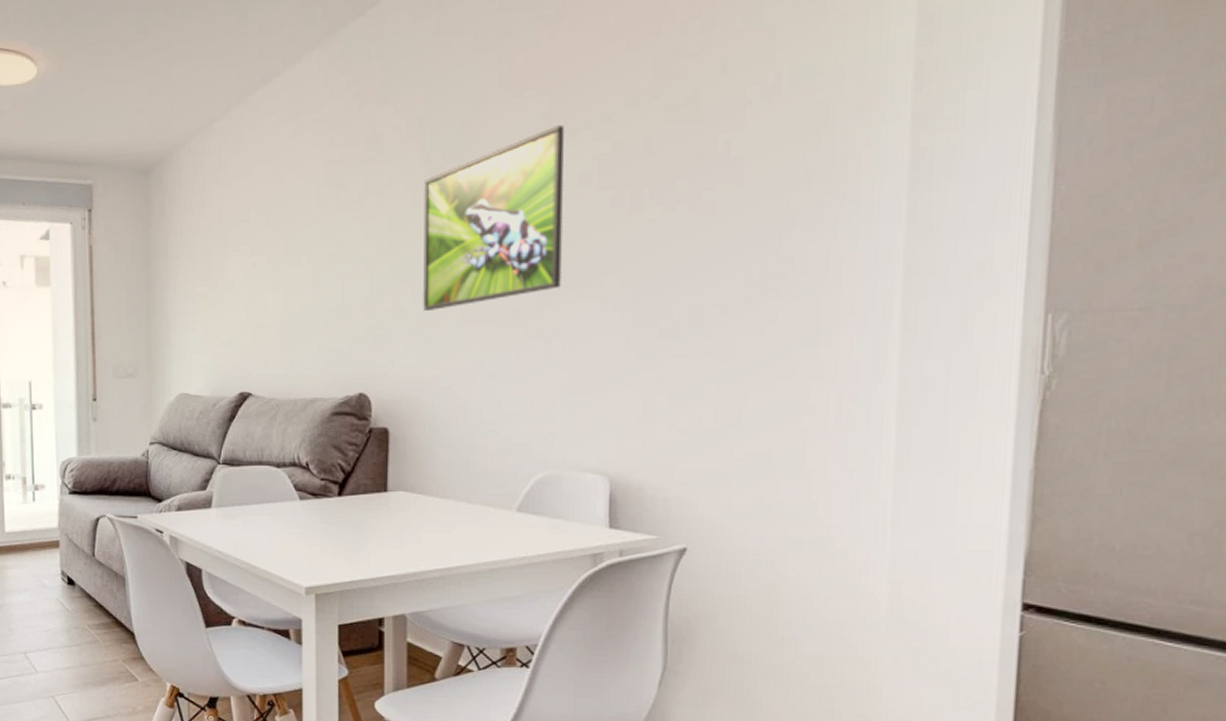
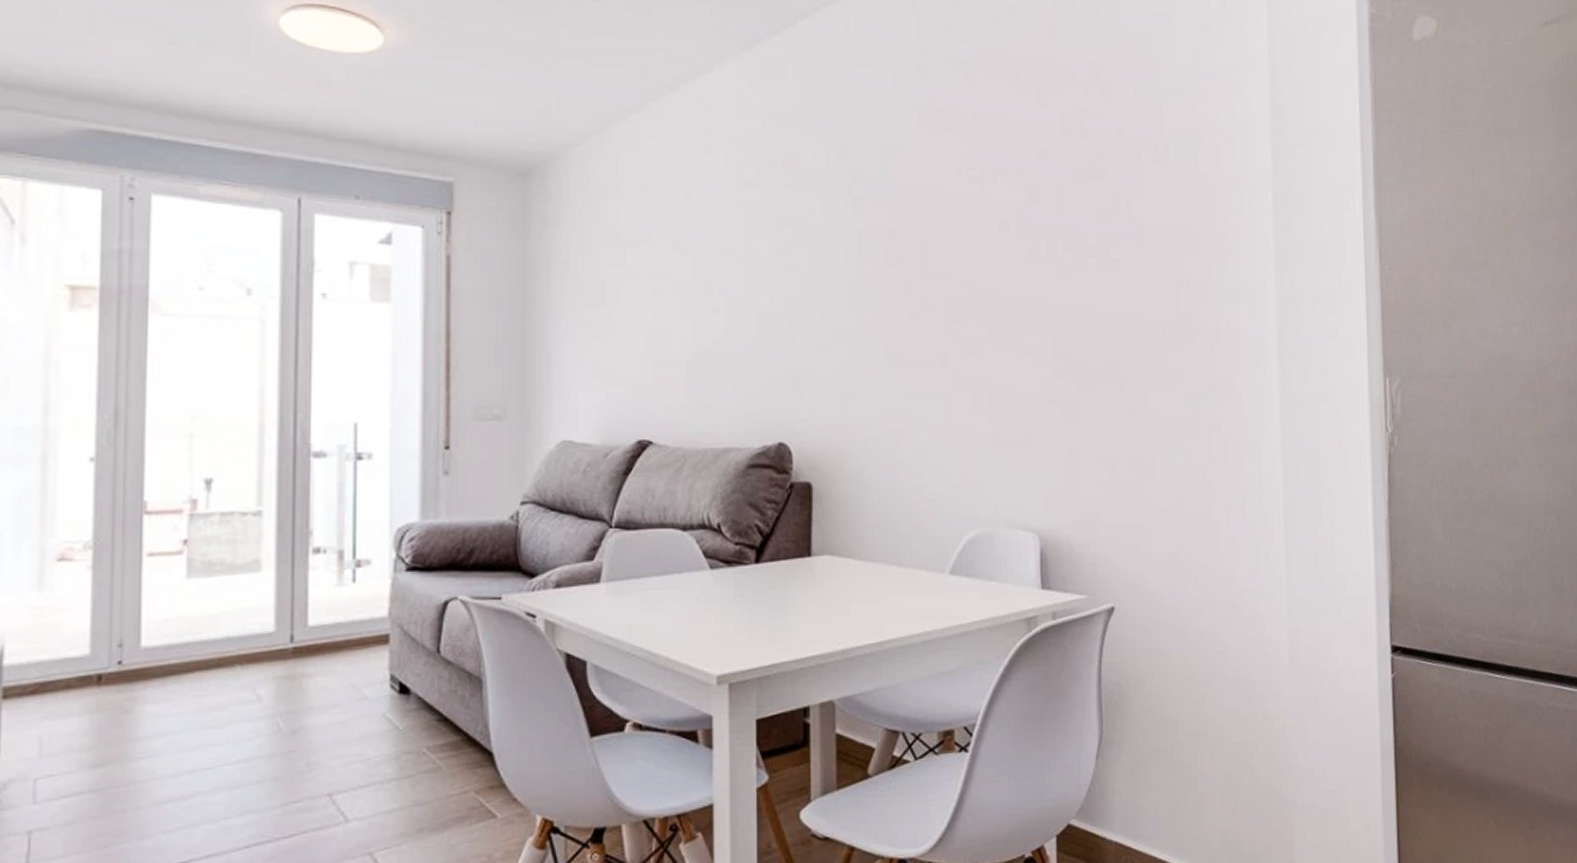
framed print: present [423,125,566,311] -> none [846,170,985,352]

